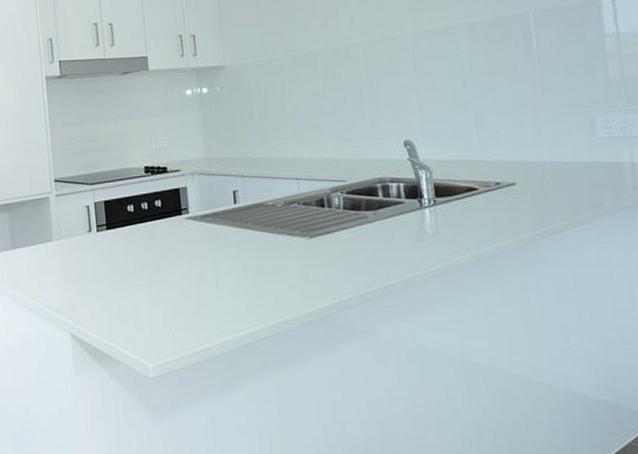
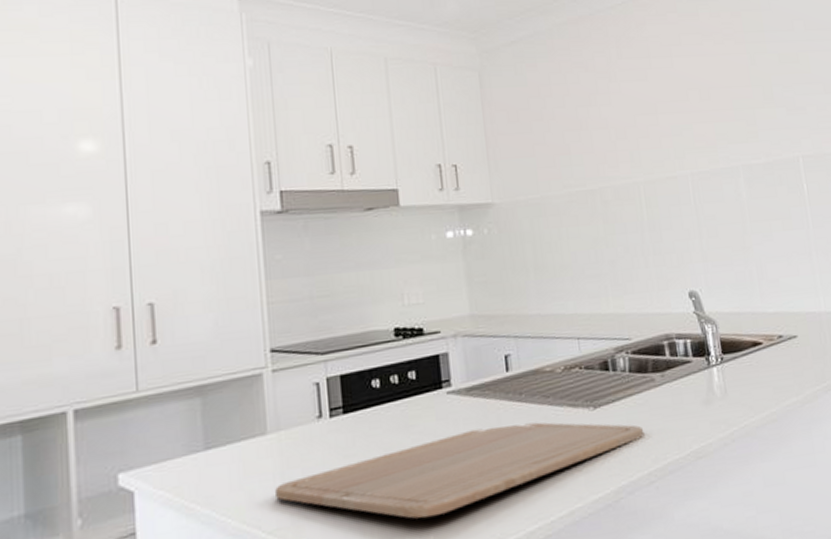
chopping board: none [59,246,356,313] -> present [275,422,645,519]

